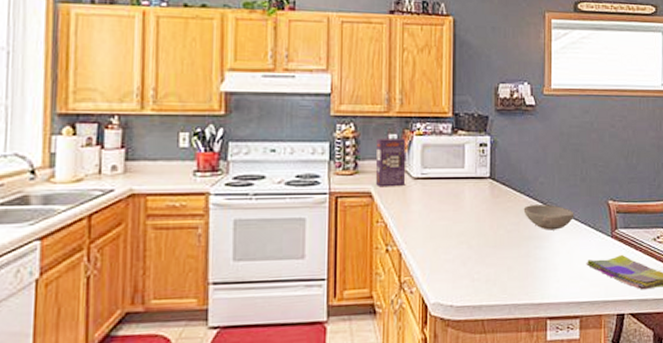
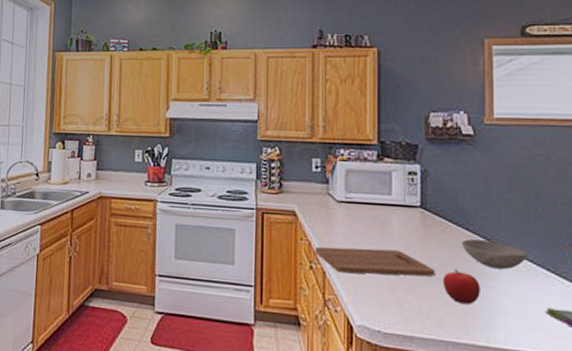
cereal box: present [376,137,406,188] -> none [300,162,330,208]
cutting board: none [390,223,501,252] -> present [314,246,434,276]
fruit: none [507,234,538,267] -> present [442,269,480,304]

